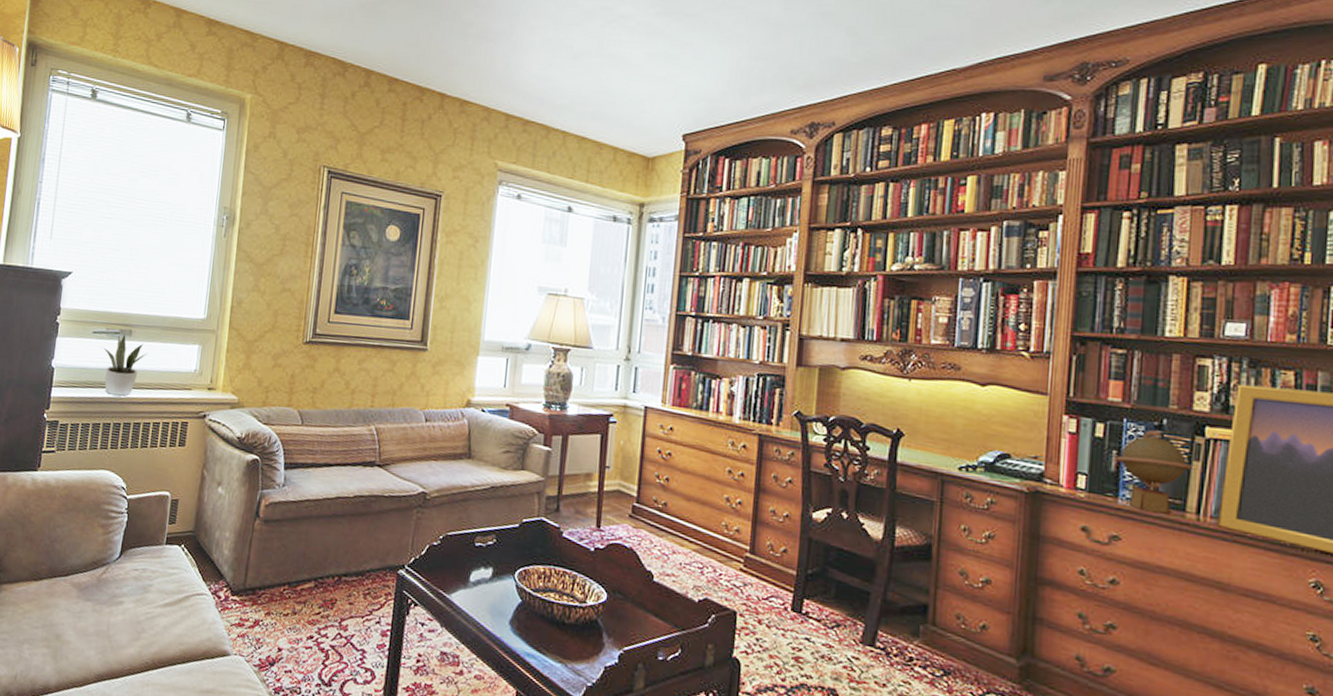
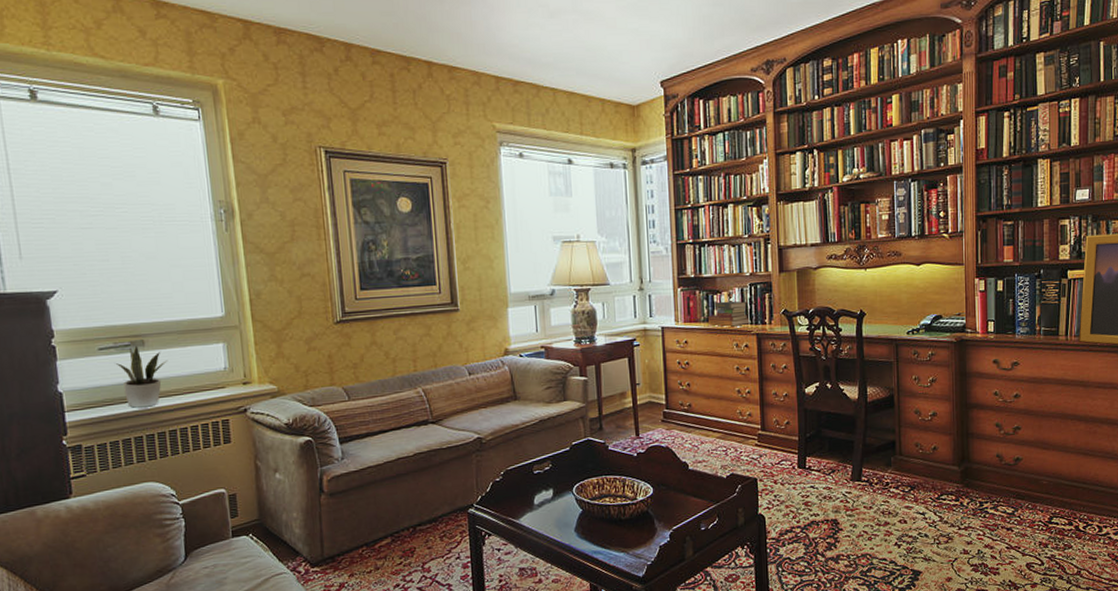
books: none [700,388,753,421] -> present [707,301,750,327]
globe: present [1116,430,1192,516] -> none [1012,279,1061,341]

